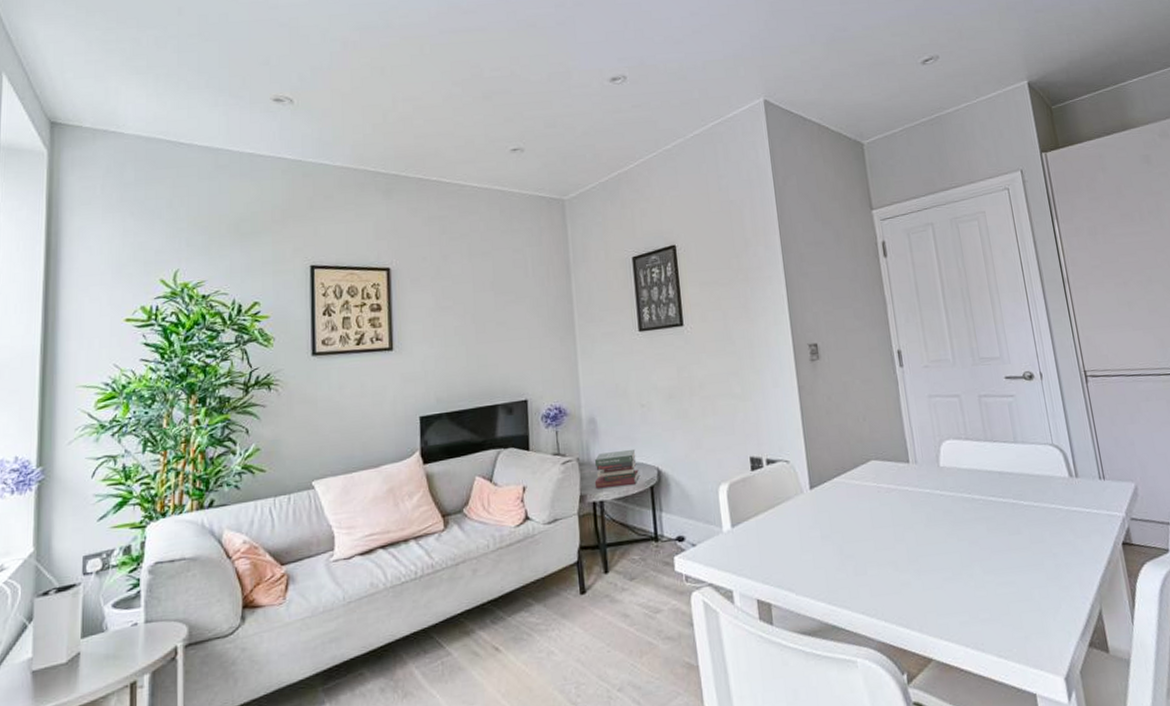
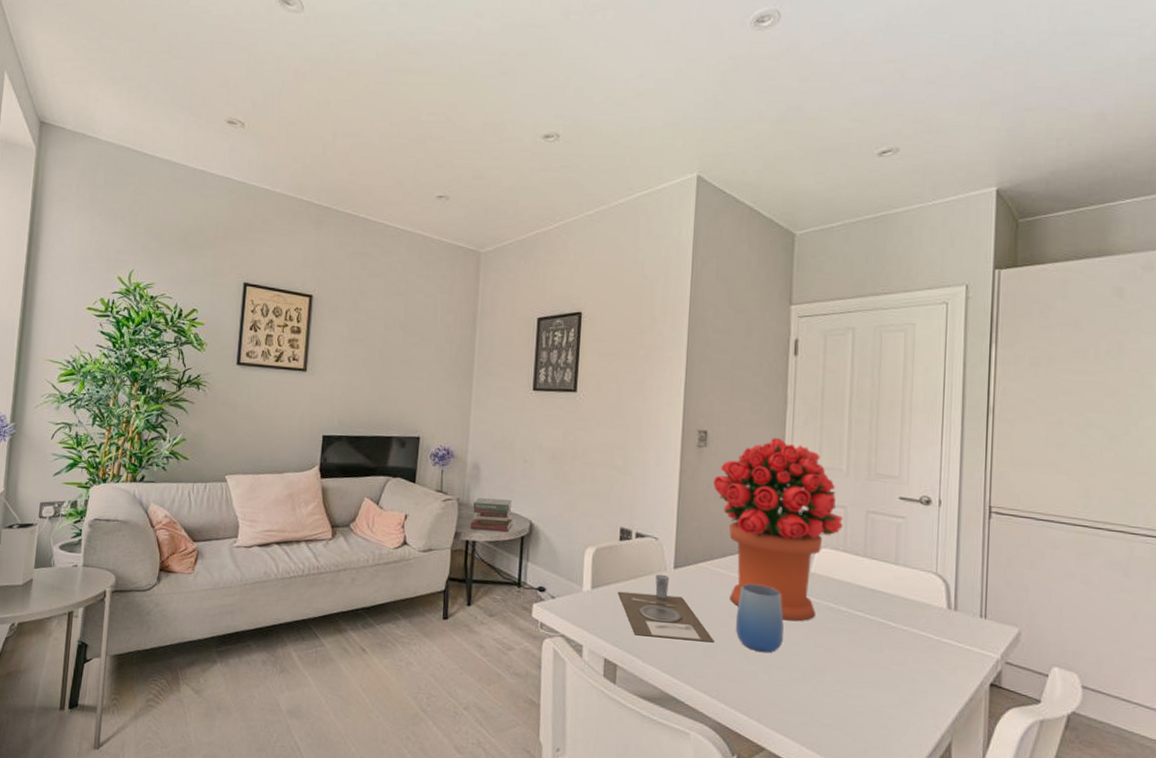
place setting: none [758,497,863,568] -> present [617,574,714,643]
bouquet: none [832,339,960,521] -> present [713,438,843,622]
cup: none [877,488,928,559] -> present [735,583,784,653]

